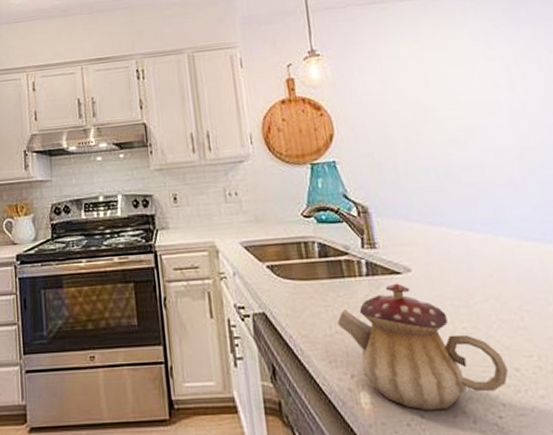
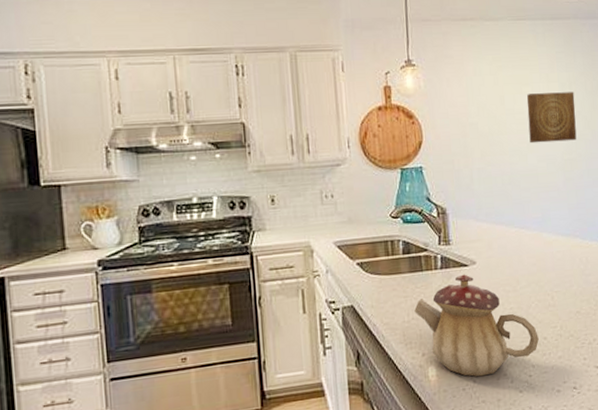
wall art: none [459,69,534,131] -> present [526,92,577,144]

